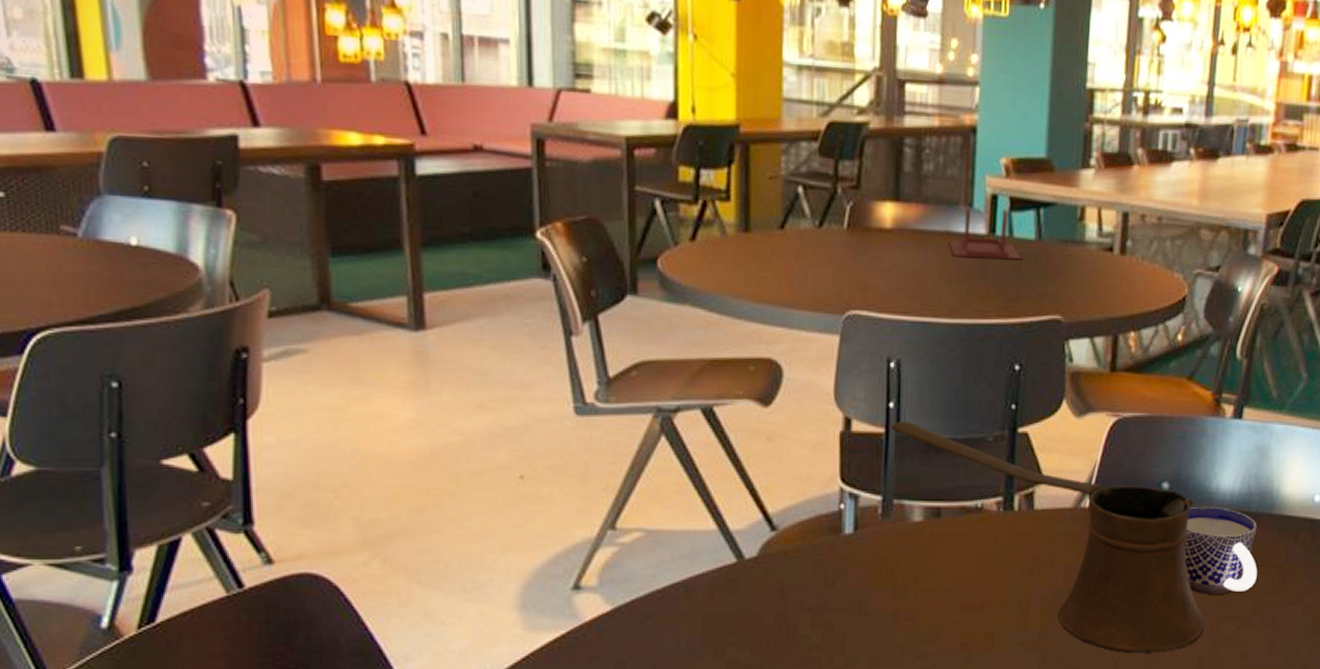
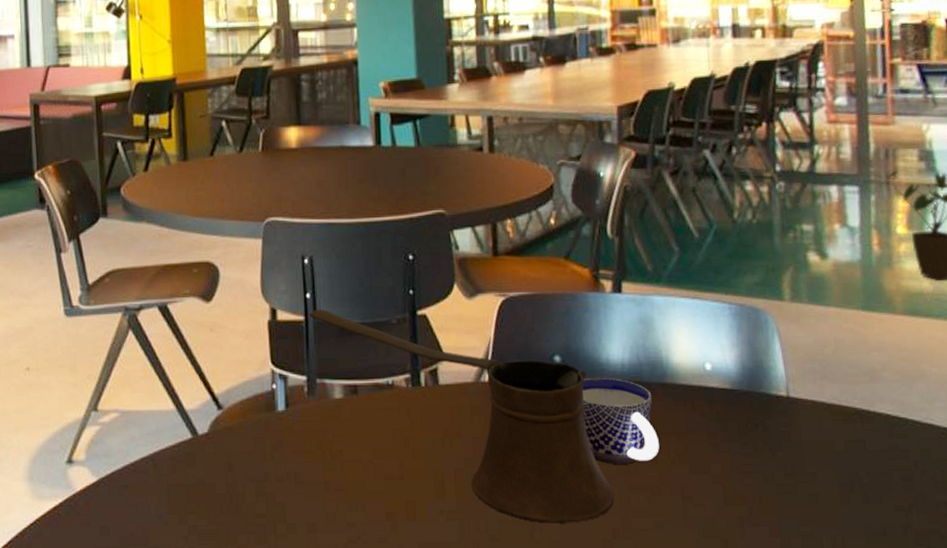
napkin holder: present [948,207,1022,260] -> none [343,123,405,167]

